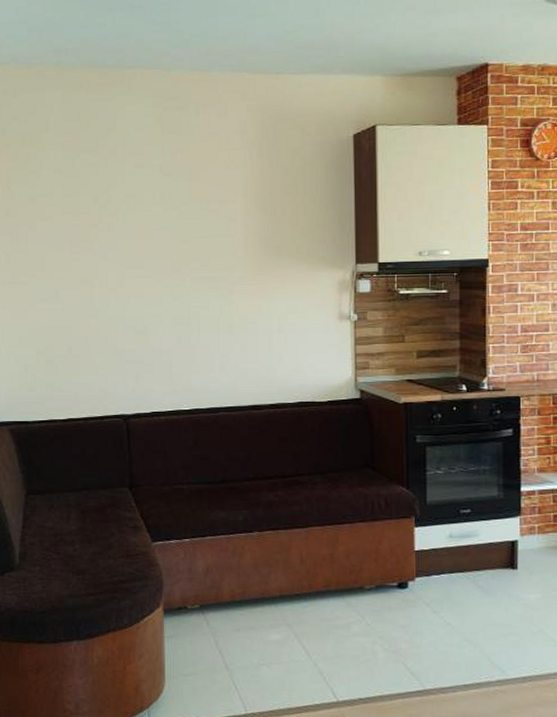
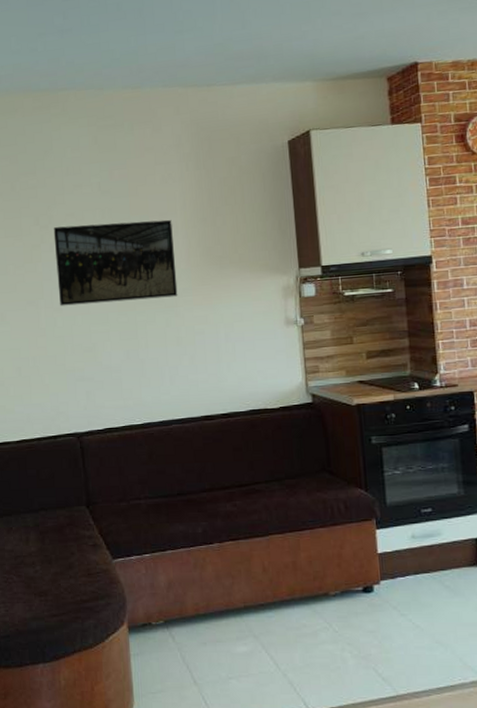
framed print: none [112,206,233,287] -> present [53,219,178,306]

